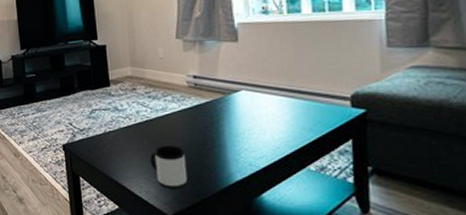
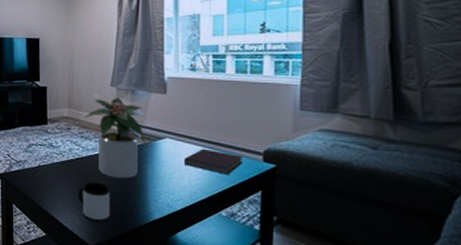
potted plant: none [149,49,222,139] -> present [83,97,147,179]
notebook: none [263,98,329,125] -> present [183,148,243,175]

